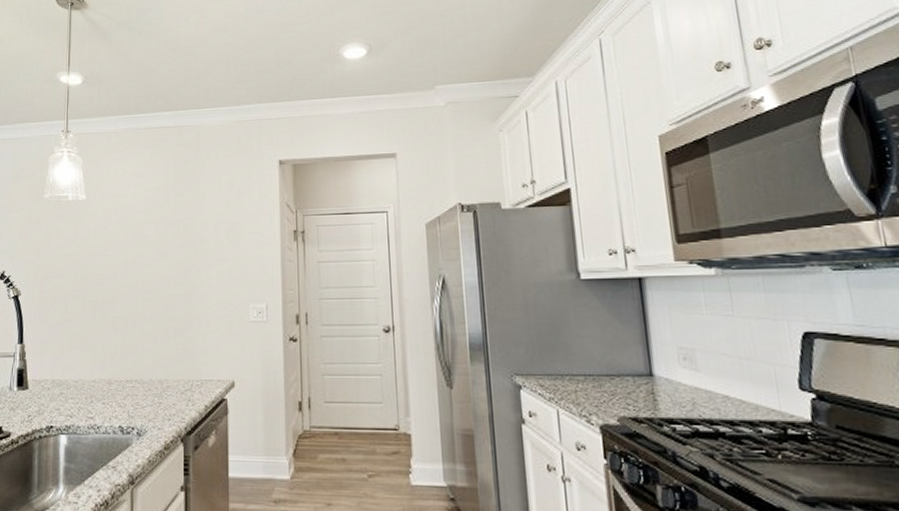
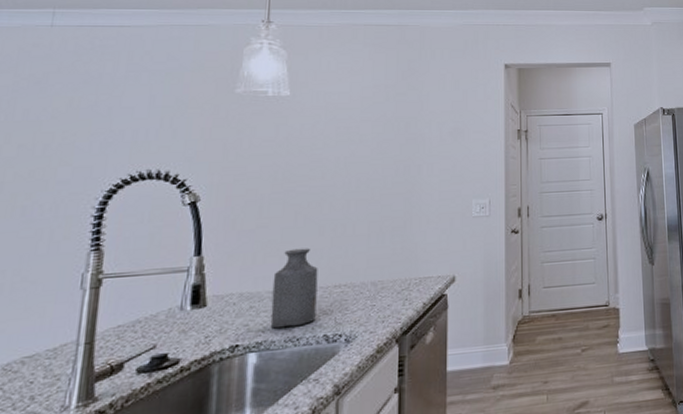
bottle: none [76,343,113,416] -> present [270,248,318,329]

